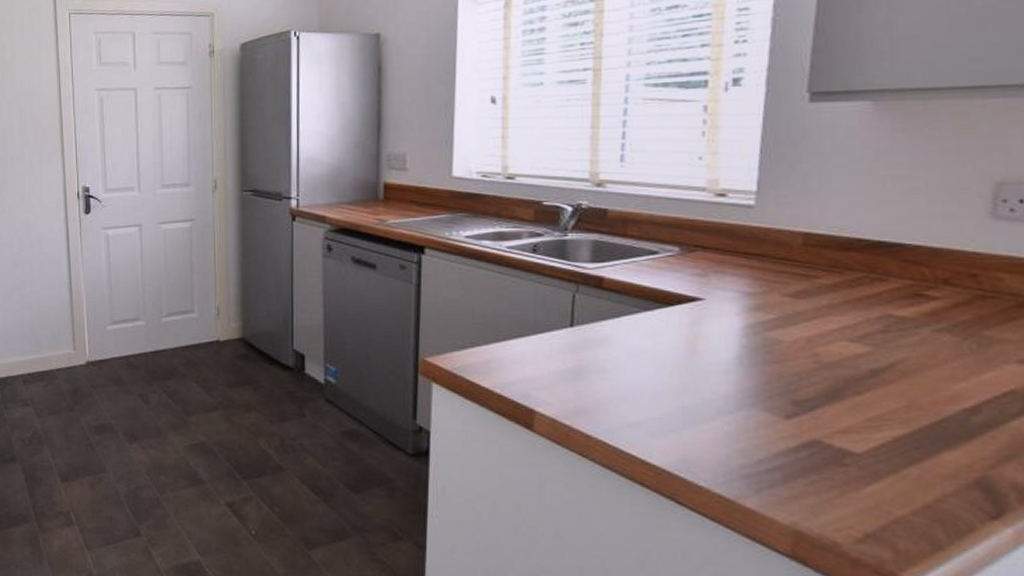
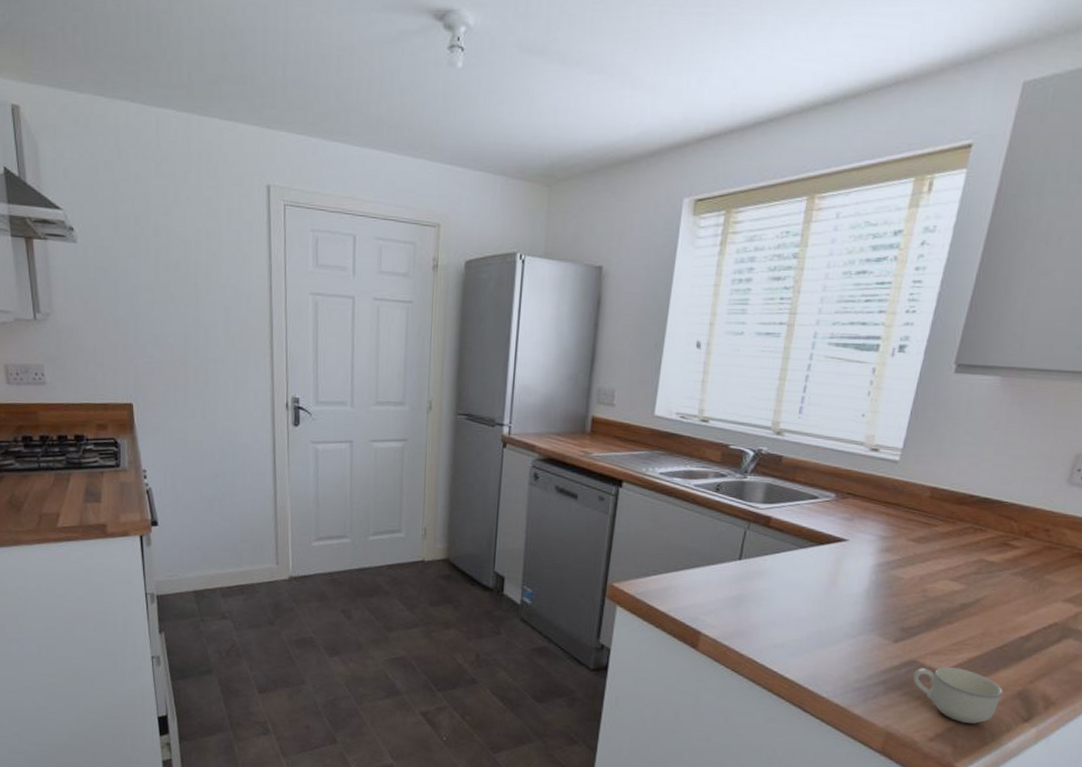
cup: none [818,447,953,521] -> present [912,666,1003,724]

